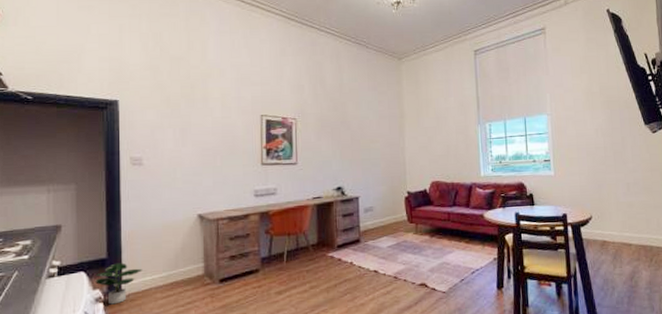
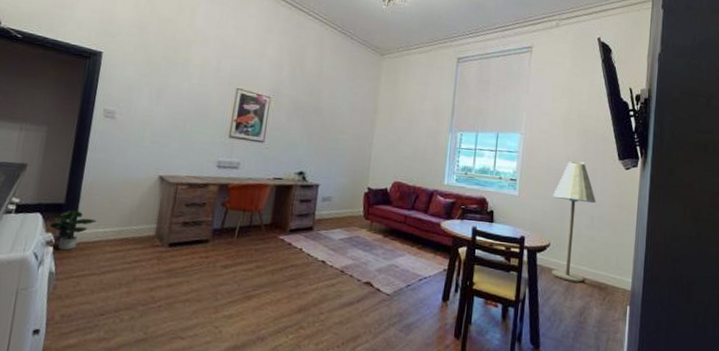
floor lamp: none [587,132,629,250] -> present [552,161,596,283]

